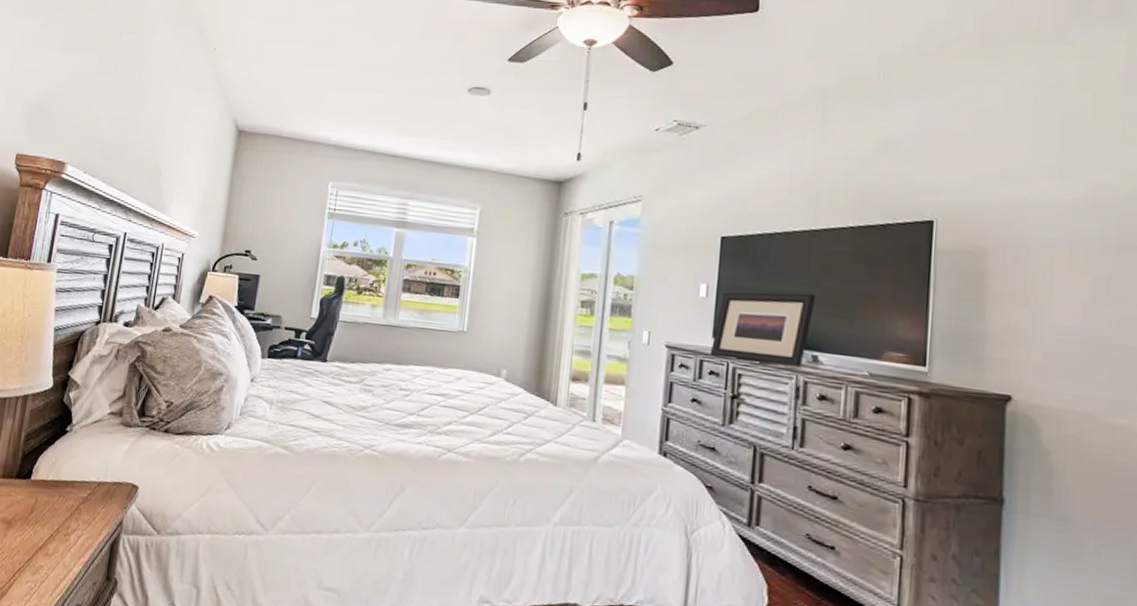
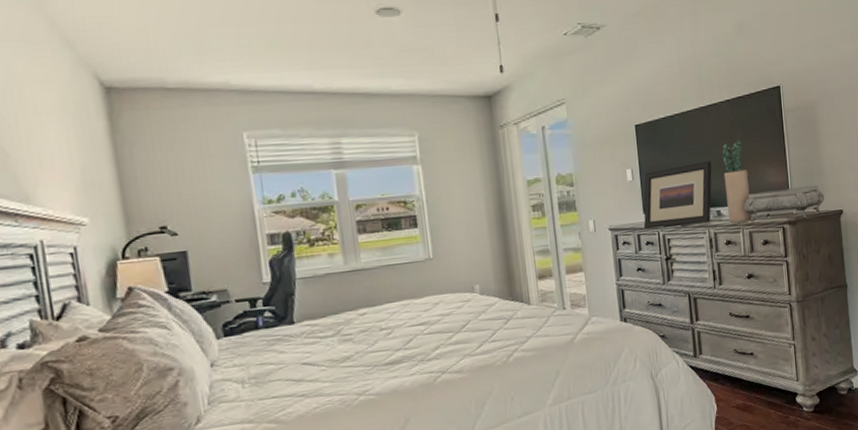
vase: none [828,269,867,379] -> present [722,133,752,224]
jewelry box: none [853,344,983,394] -> present [744,184,824,222]

